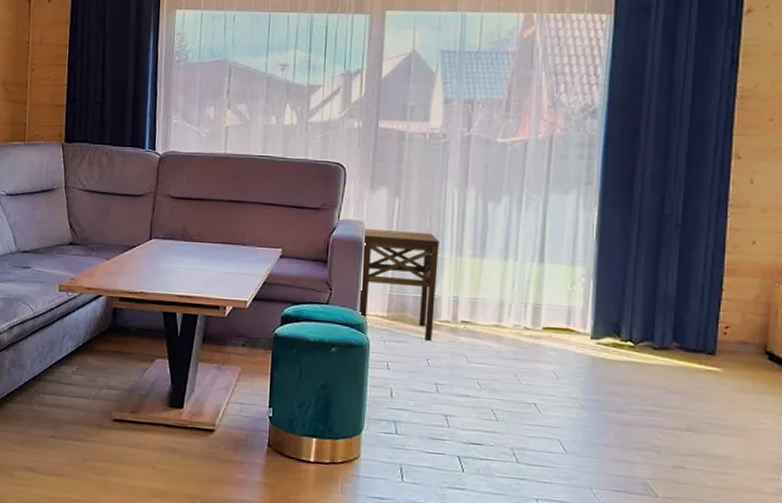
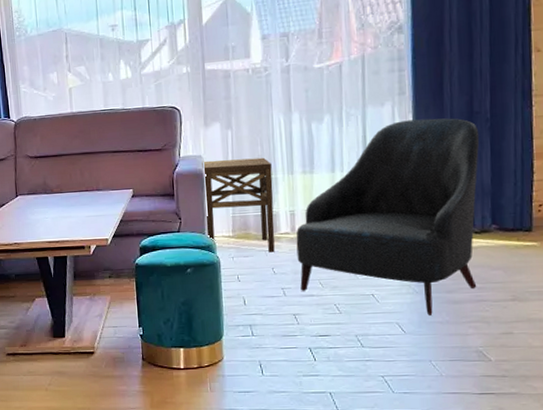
armchair: none [456,213,668,436] -> present [296,118,480,315]

